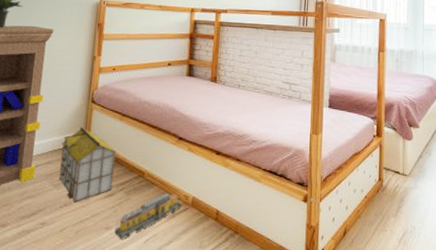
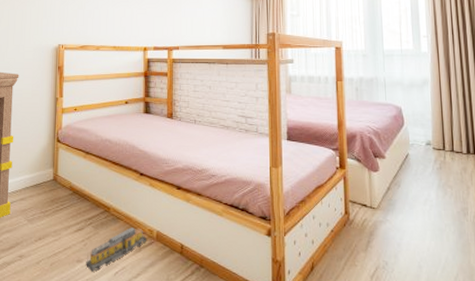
toy house: present [59,127,117,203] -> none [32,165,84,237]

